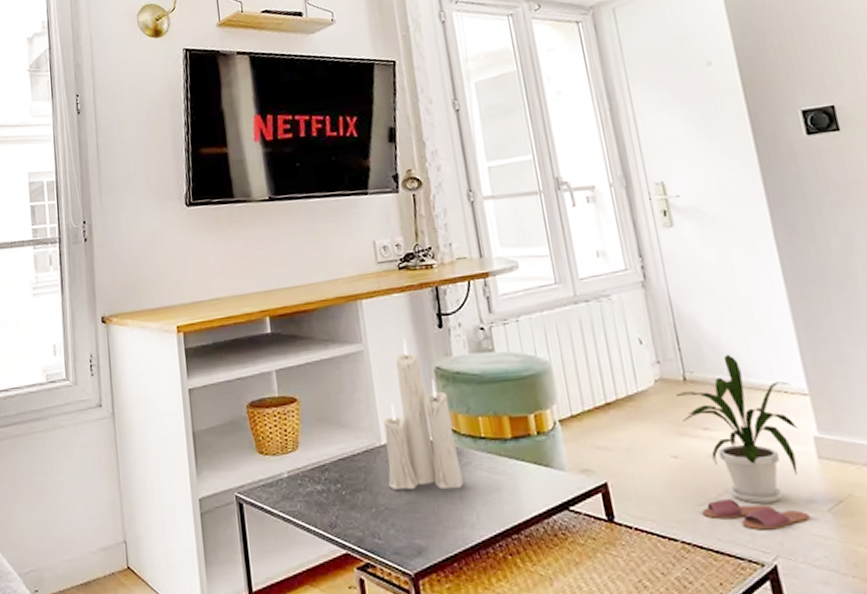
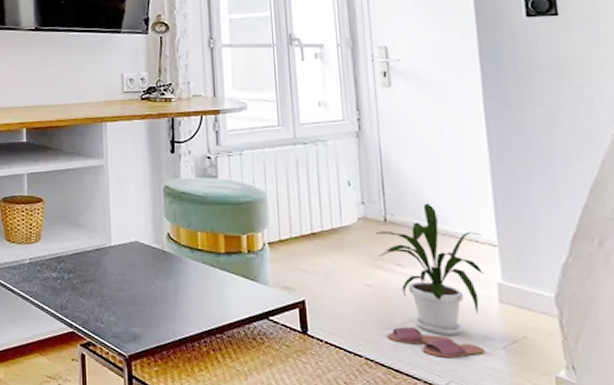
candle: present [383,338,464,490] -> none [114,159,179,290]

